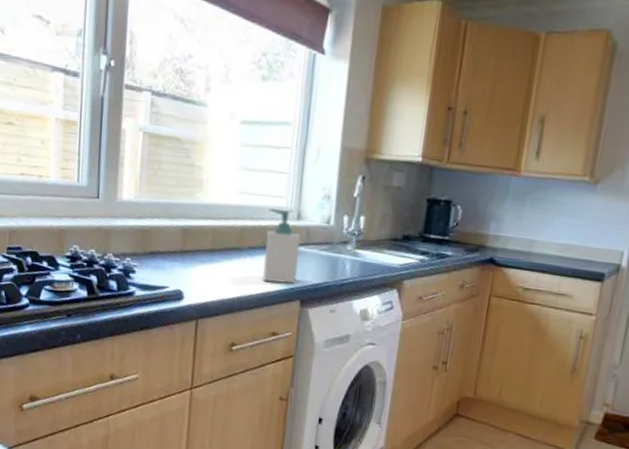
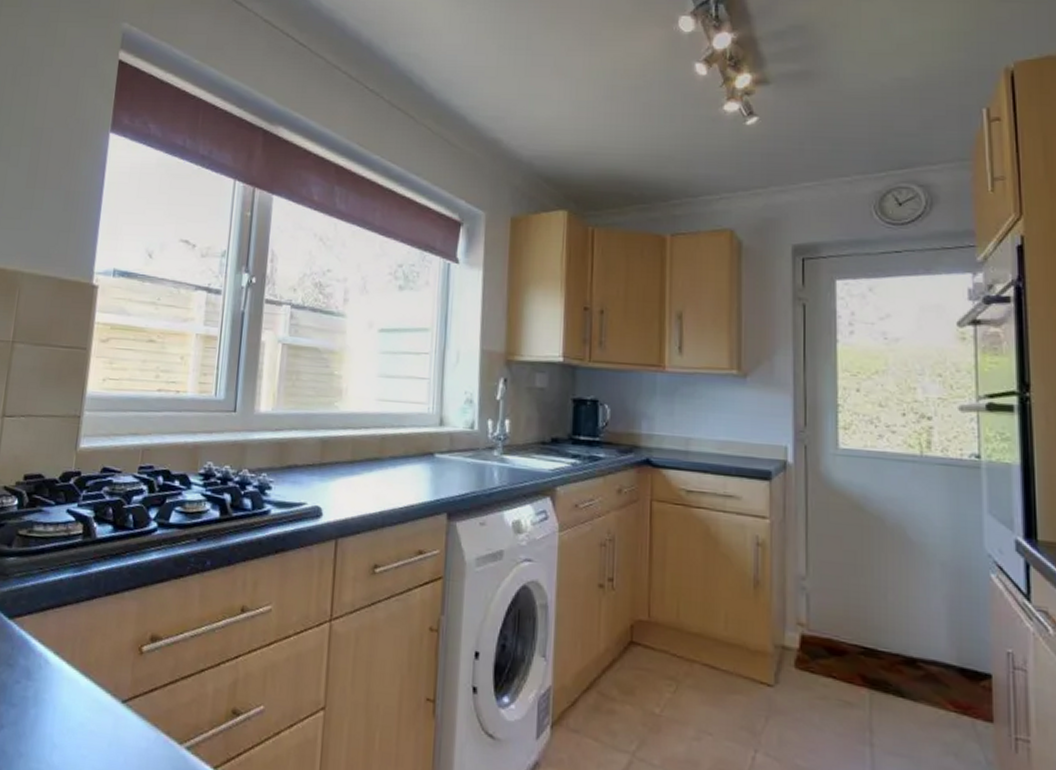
soap bottle: present [262,208,300,284] -> none [406,415,444,496]

